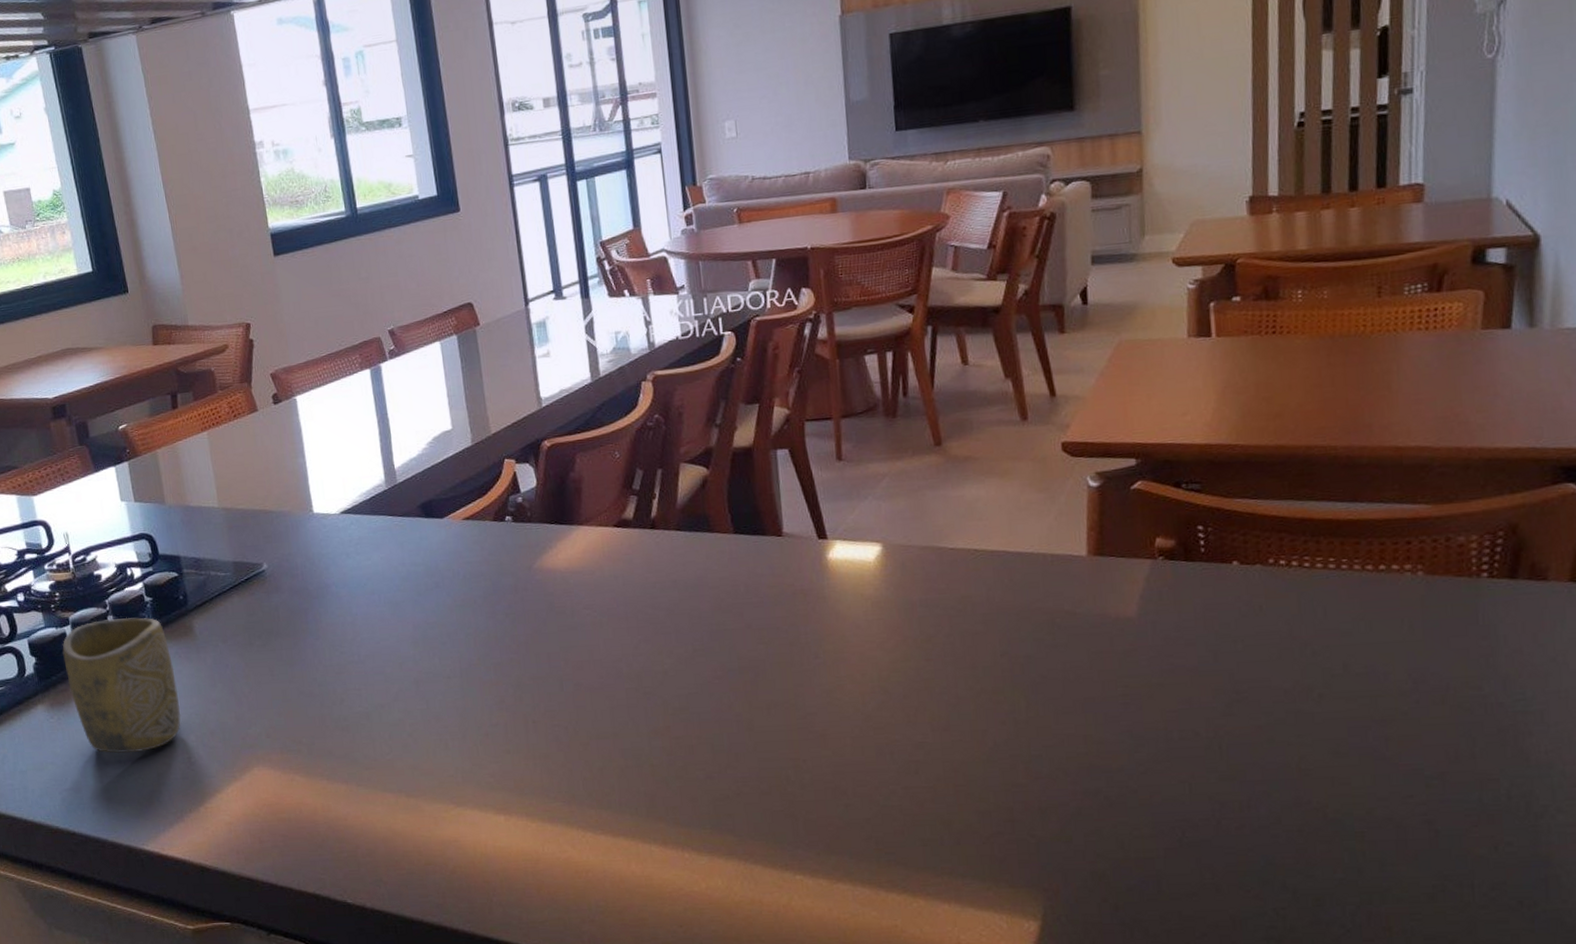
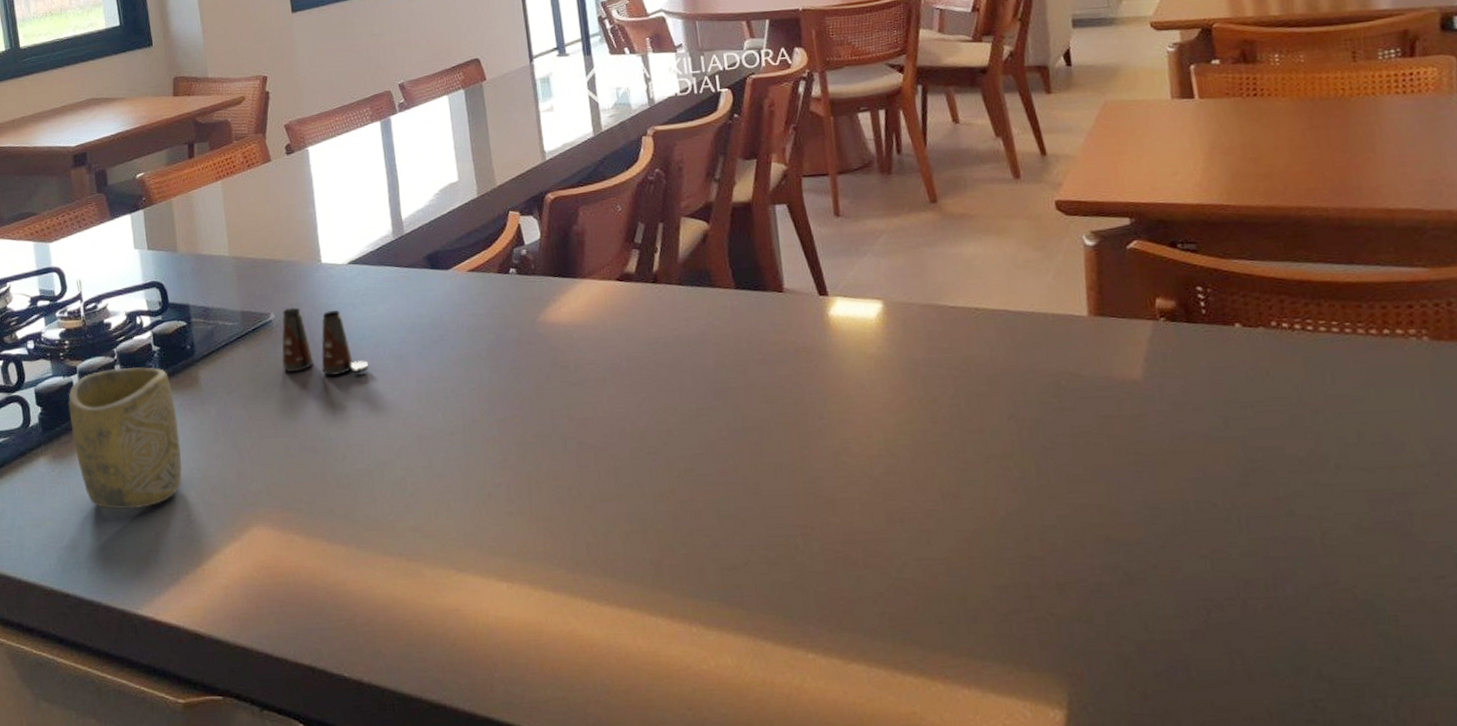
salt shaker: none [274,557,364,624] -> present [281,307,368,377]

